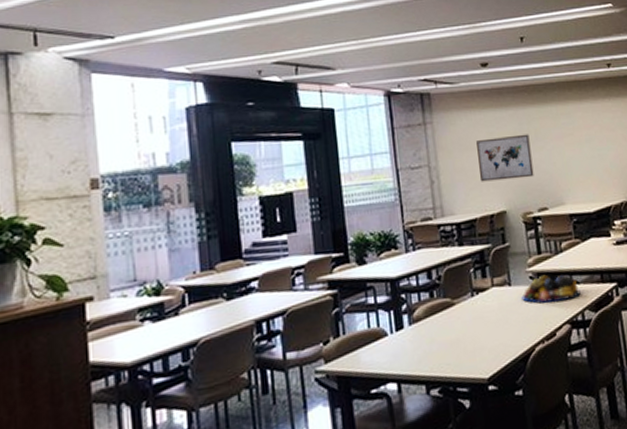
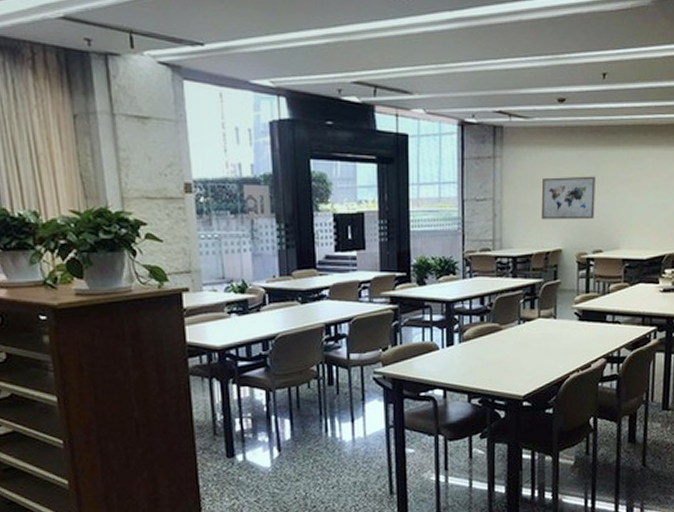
fruit bowl: present [521,274,581,303] -> none [564,312,620,338]

